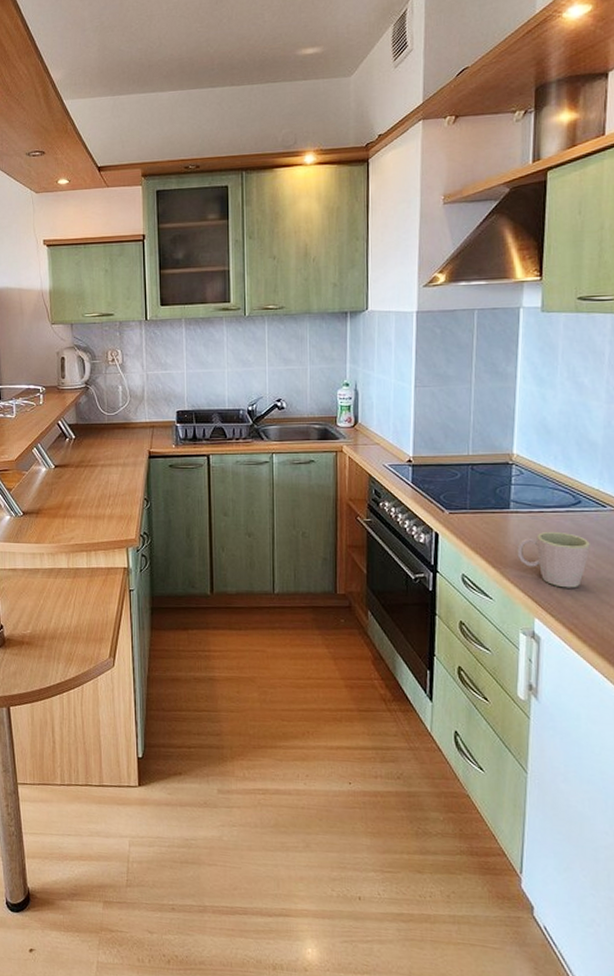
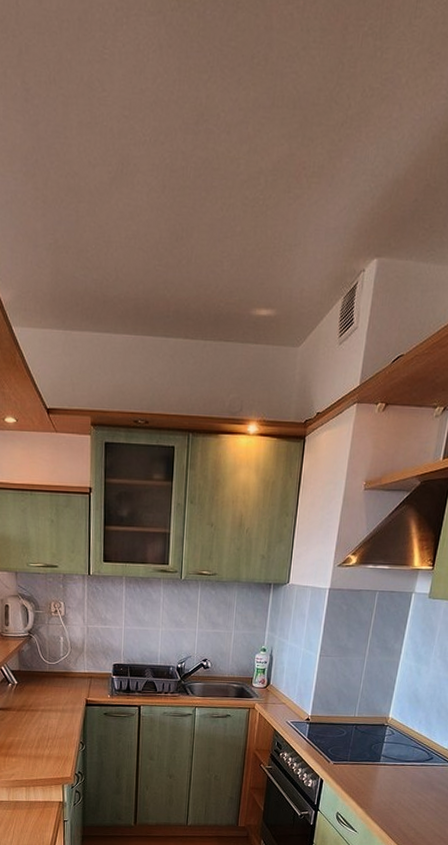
mug: present [517,531,590,588] -> none [380,780,434,825]

